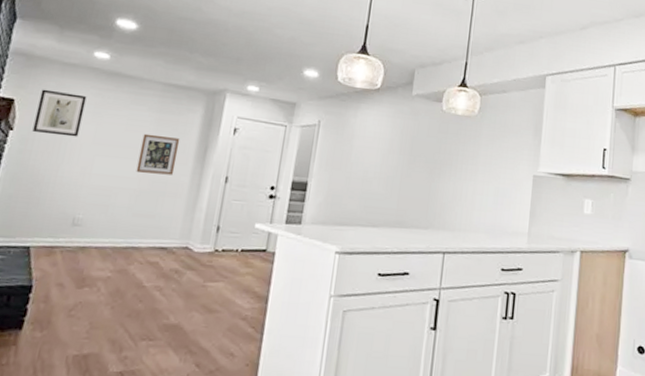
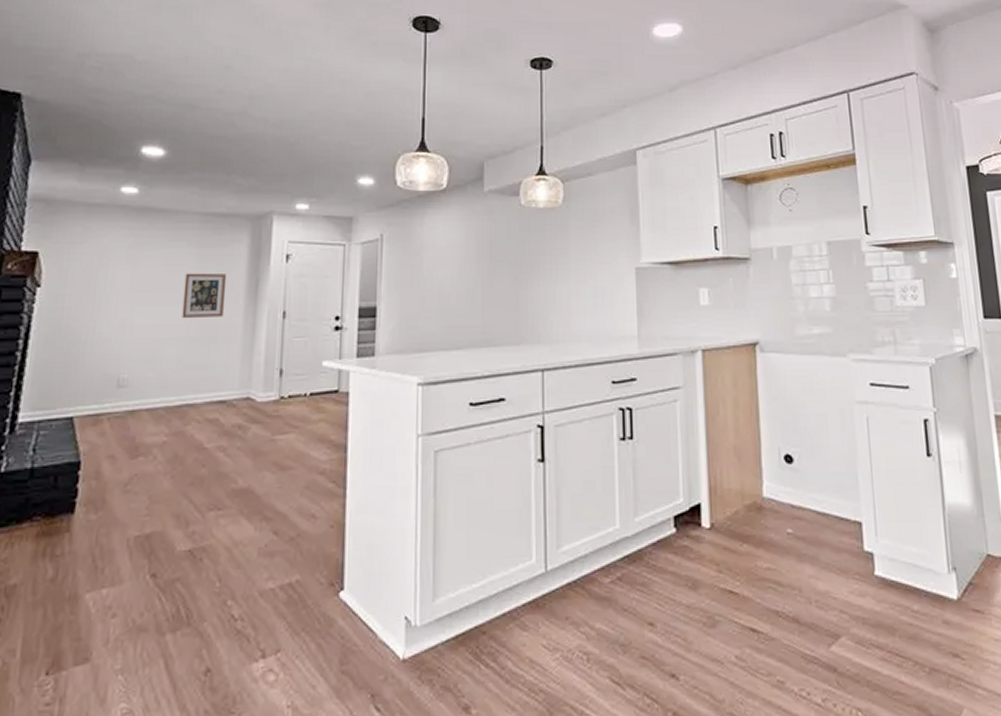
wall art: present [32,89,87,137] -> none [62,236,118,287]

